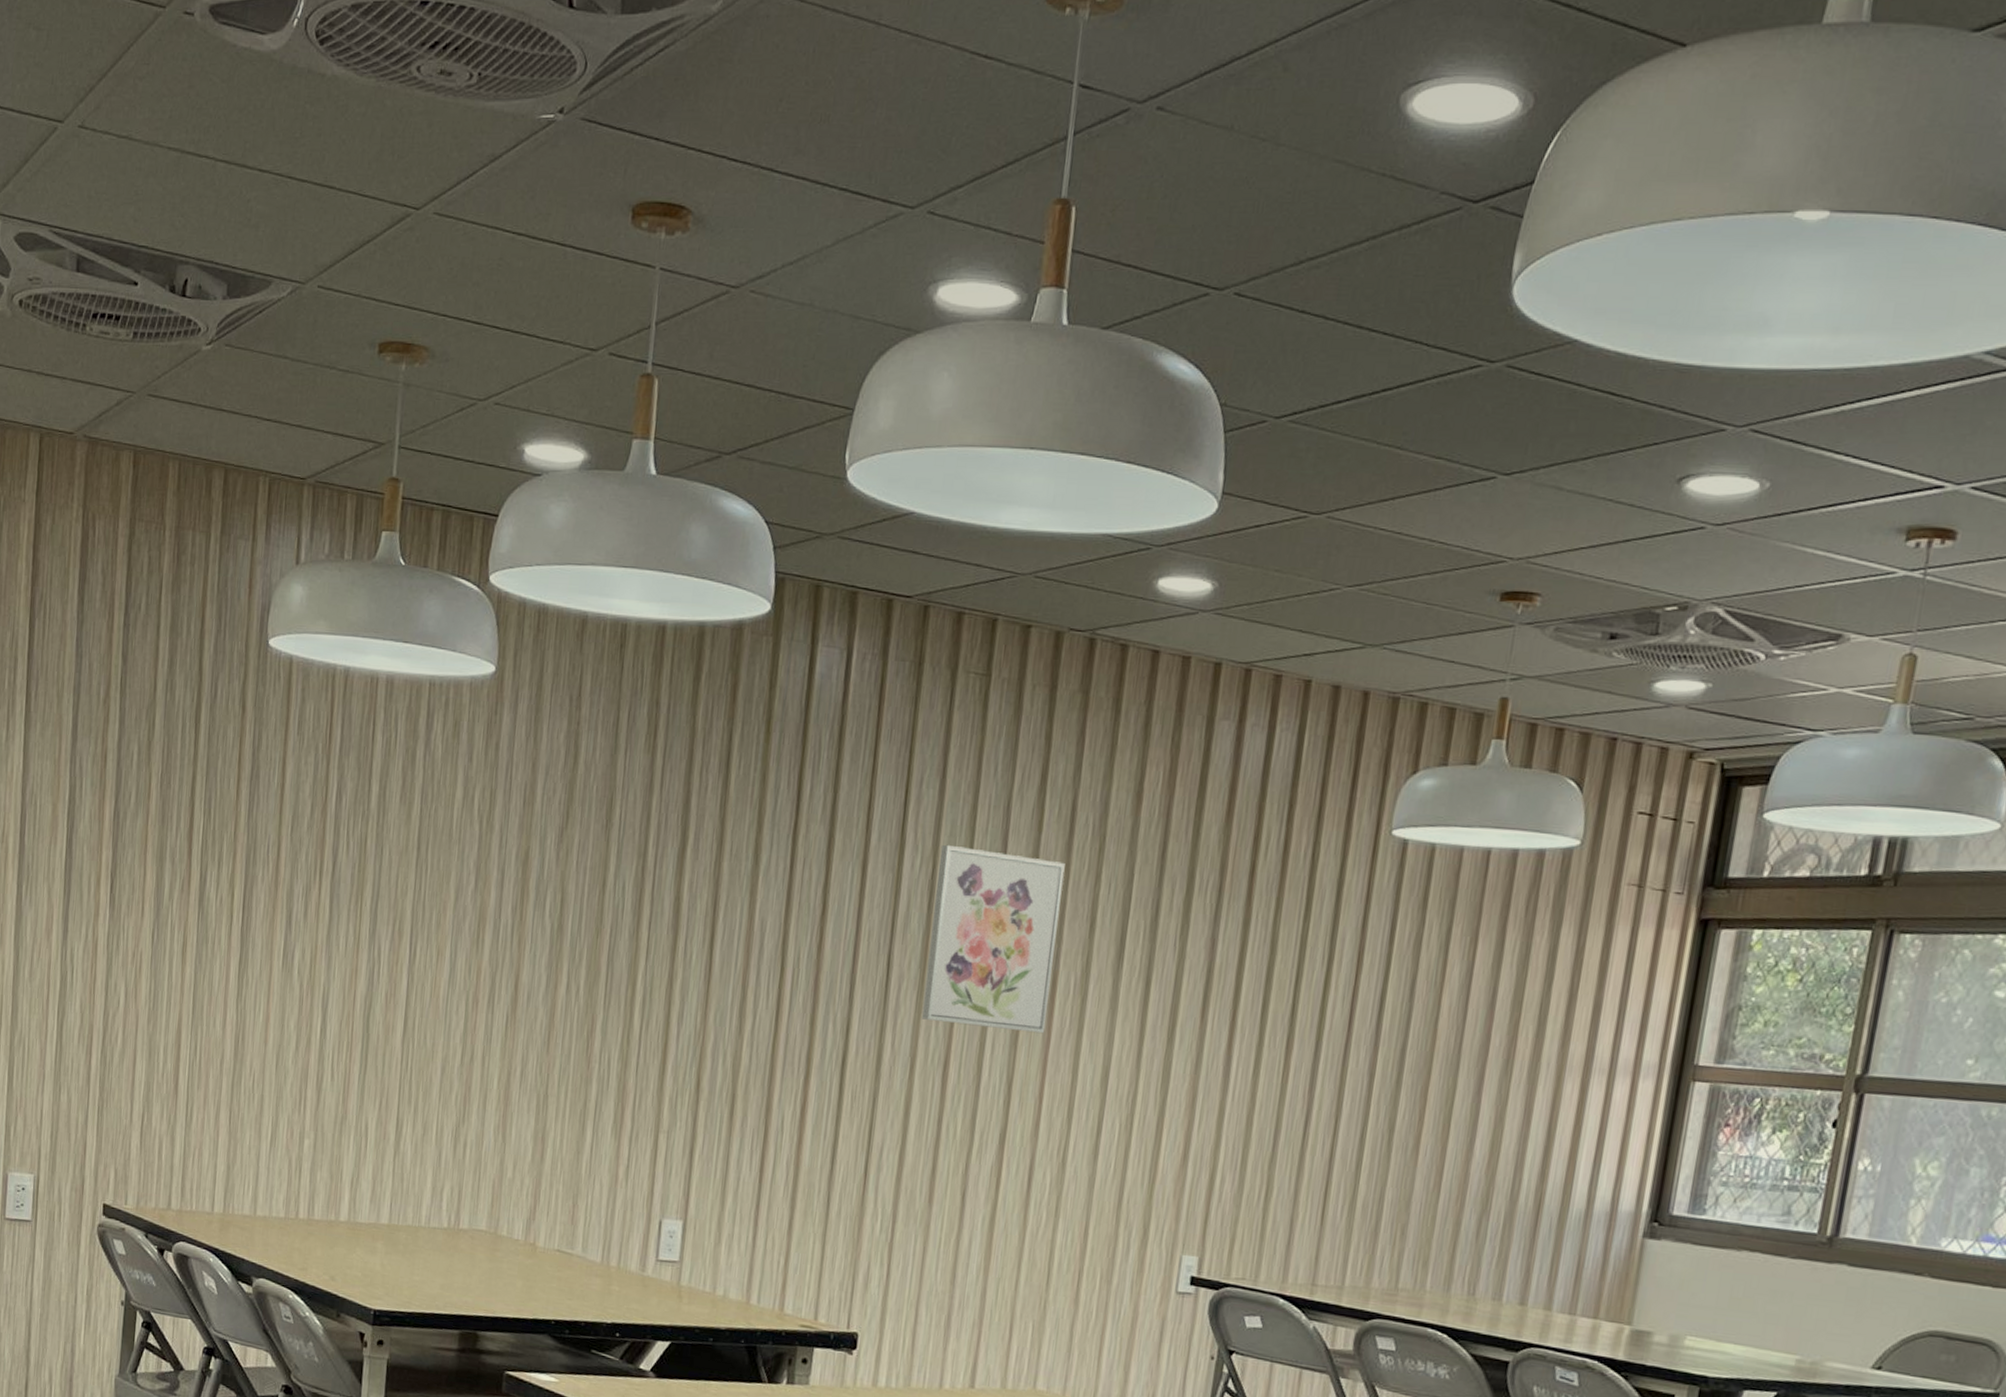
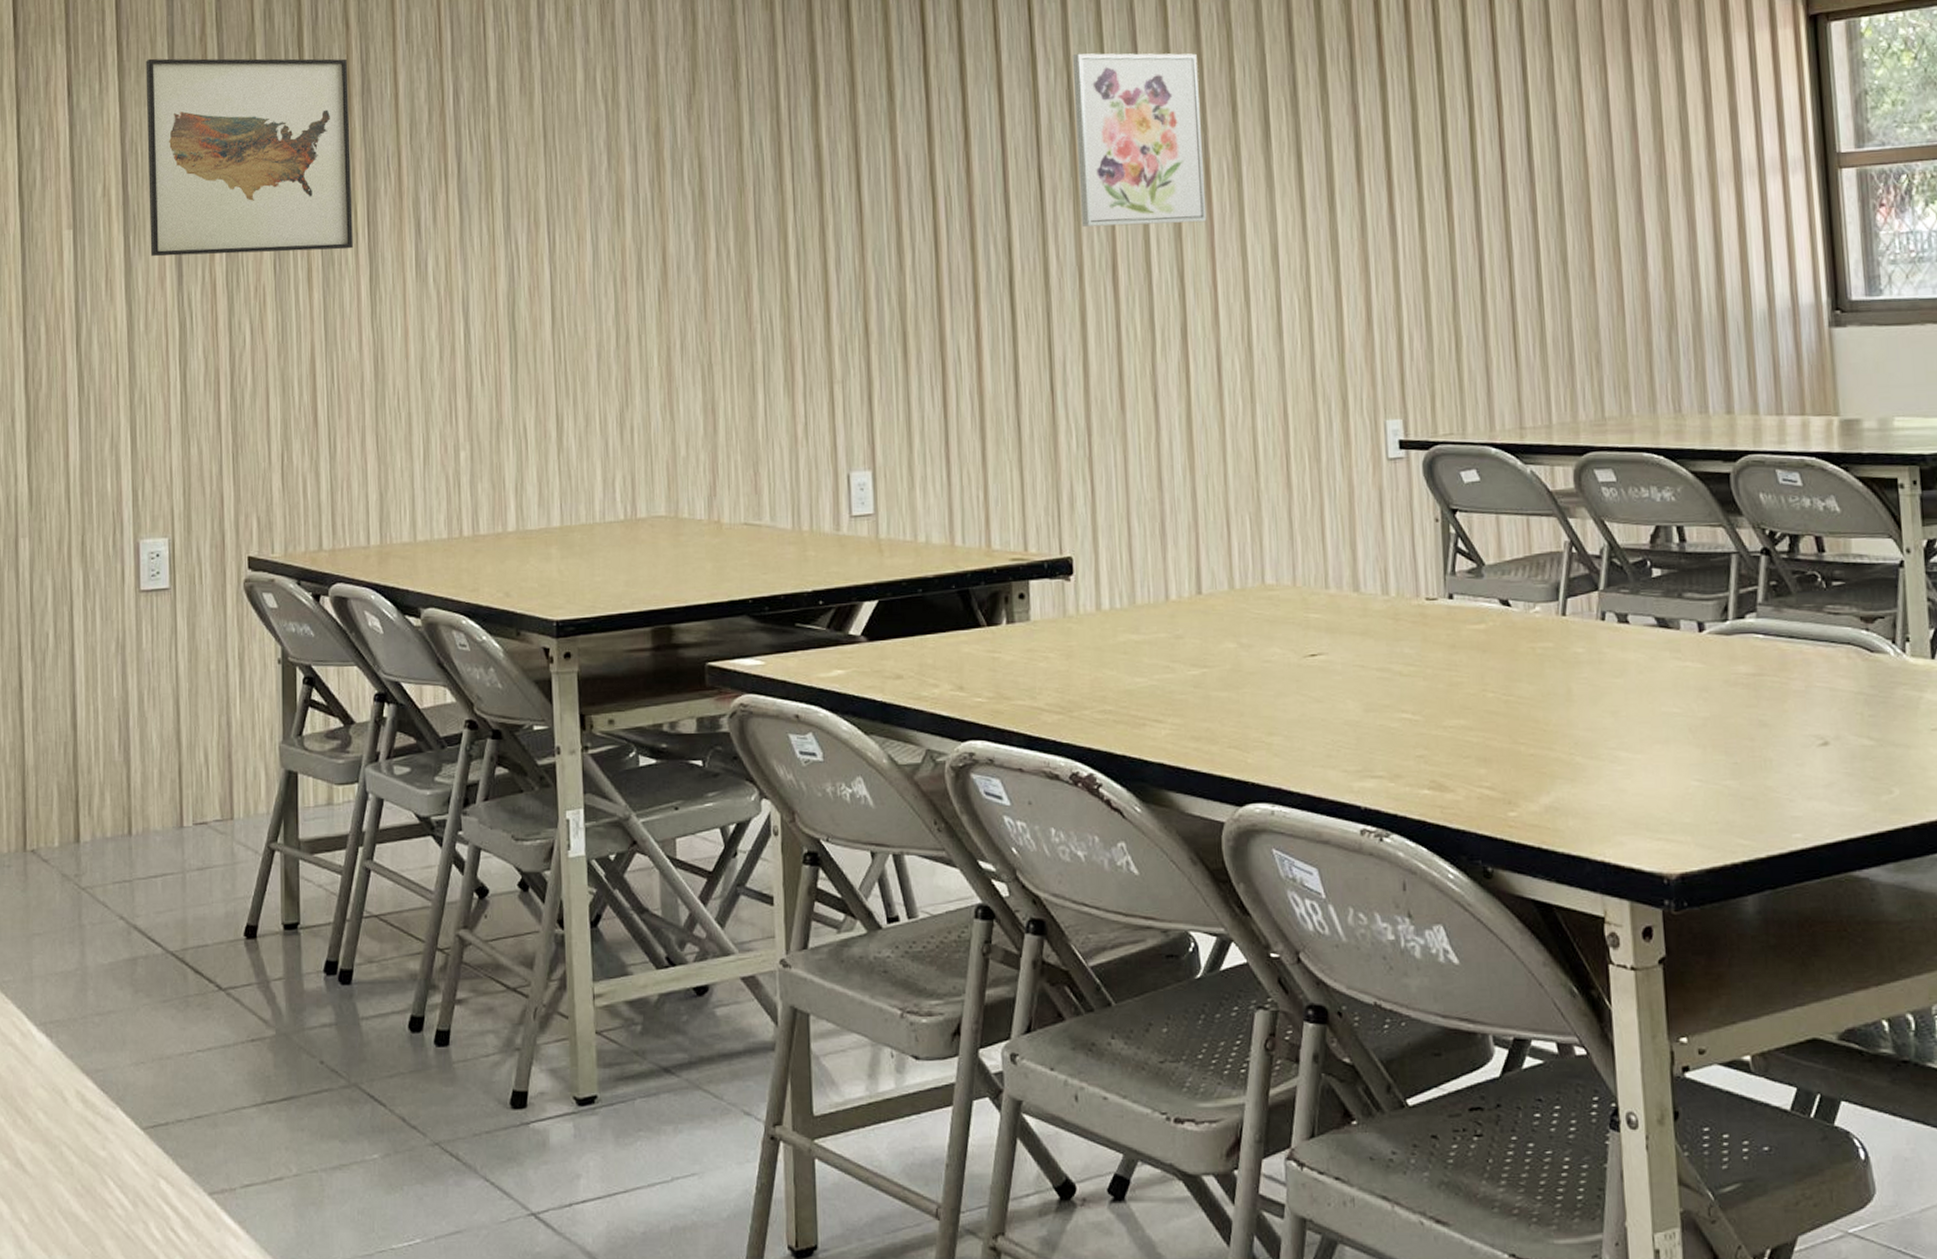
wall art: none [40,713,241,930] -> present [146,58,353,257]

